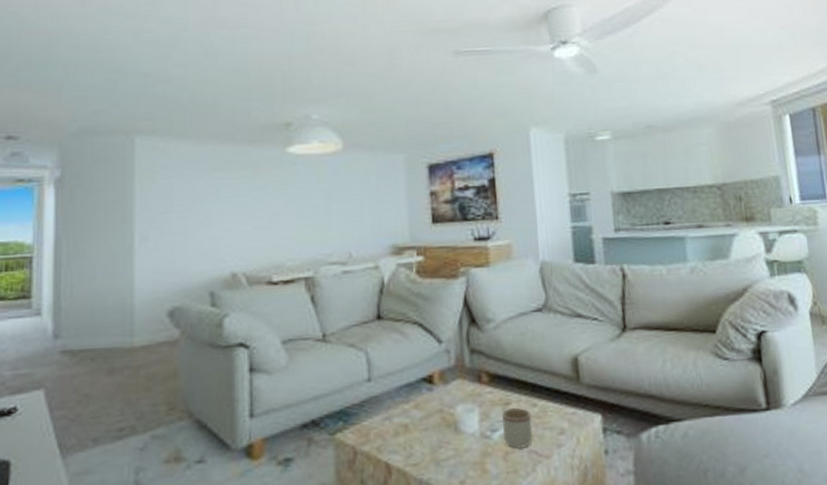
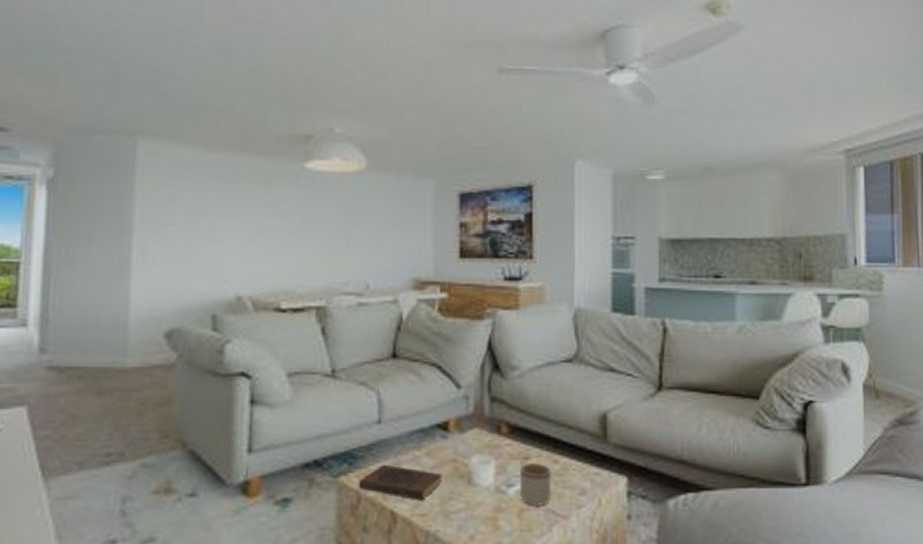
book: none [353,419,431,451] -> present [358,464,442,501]

